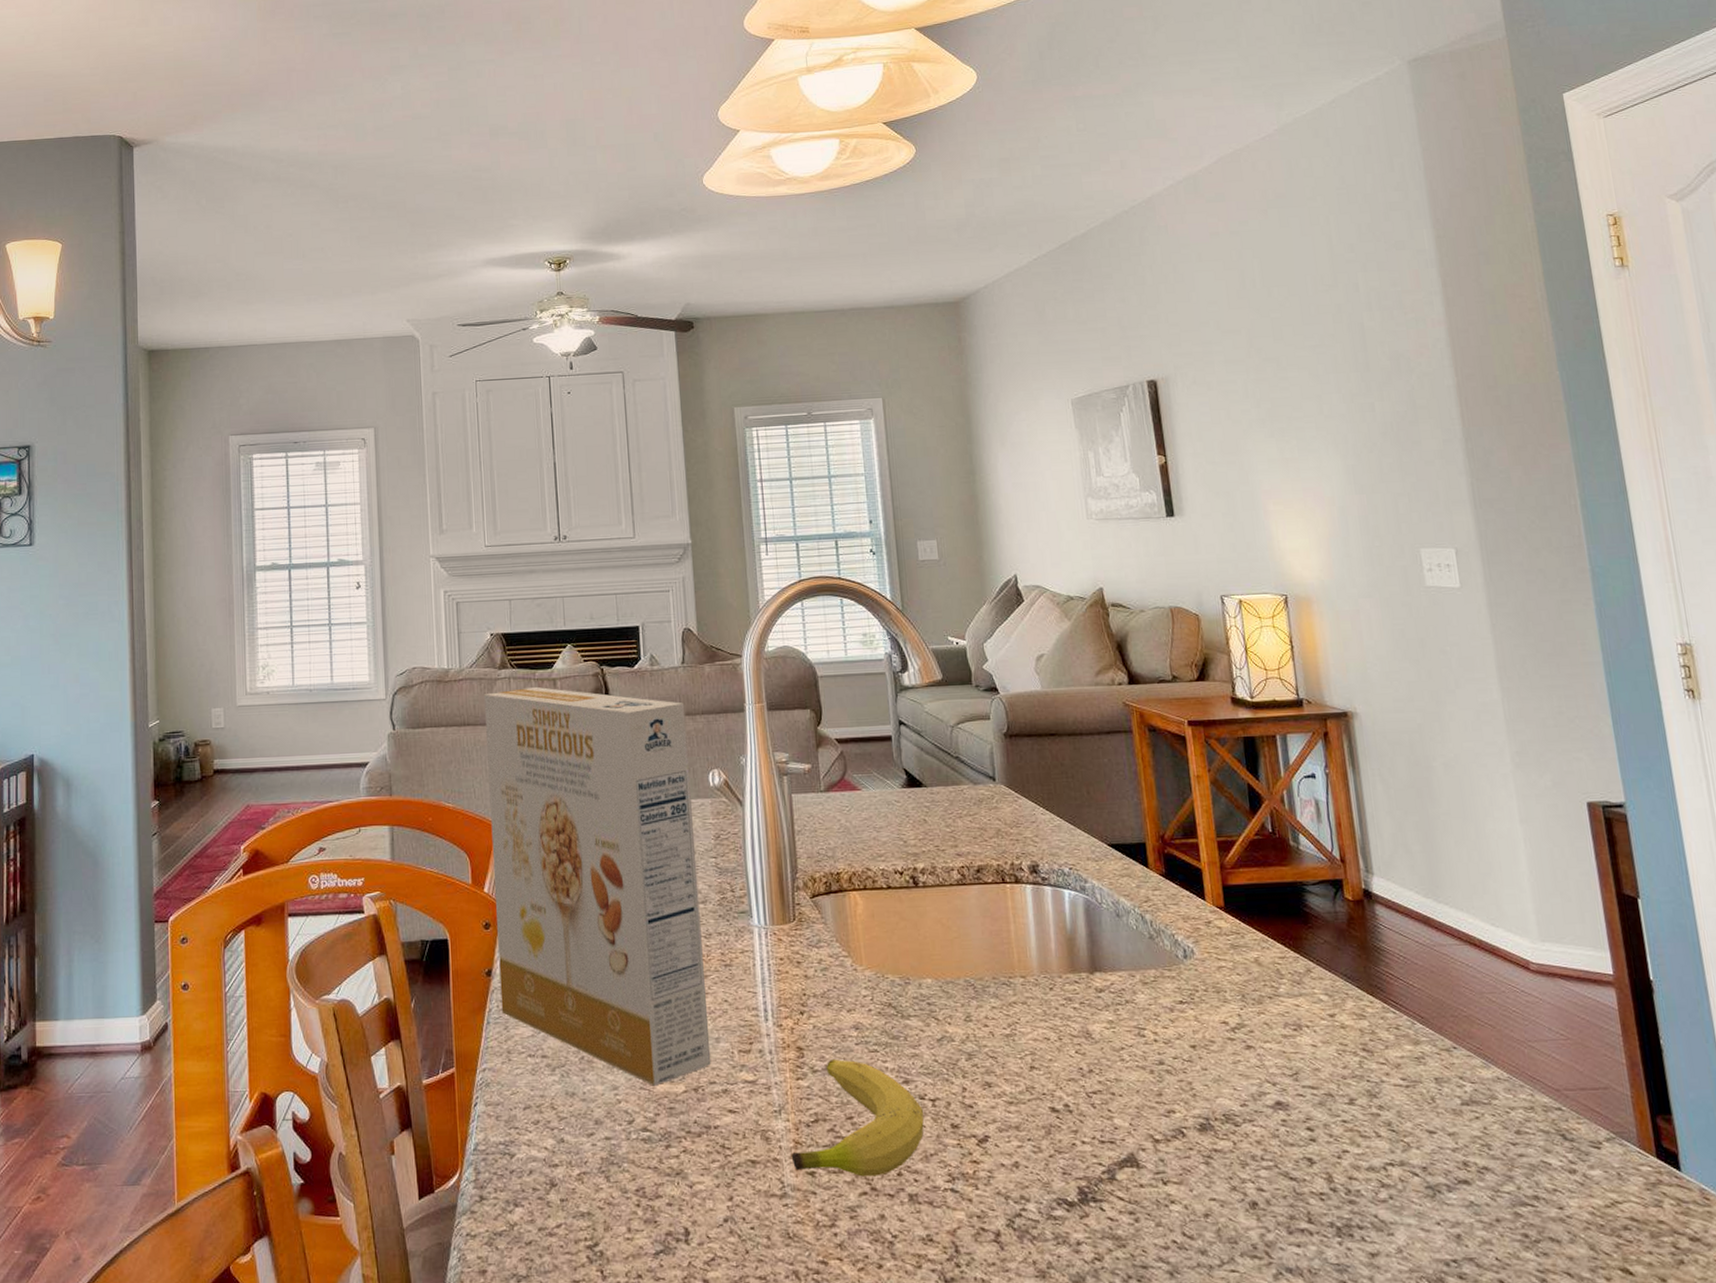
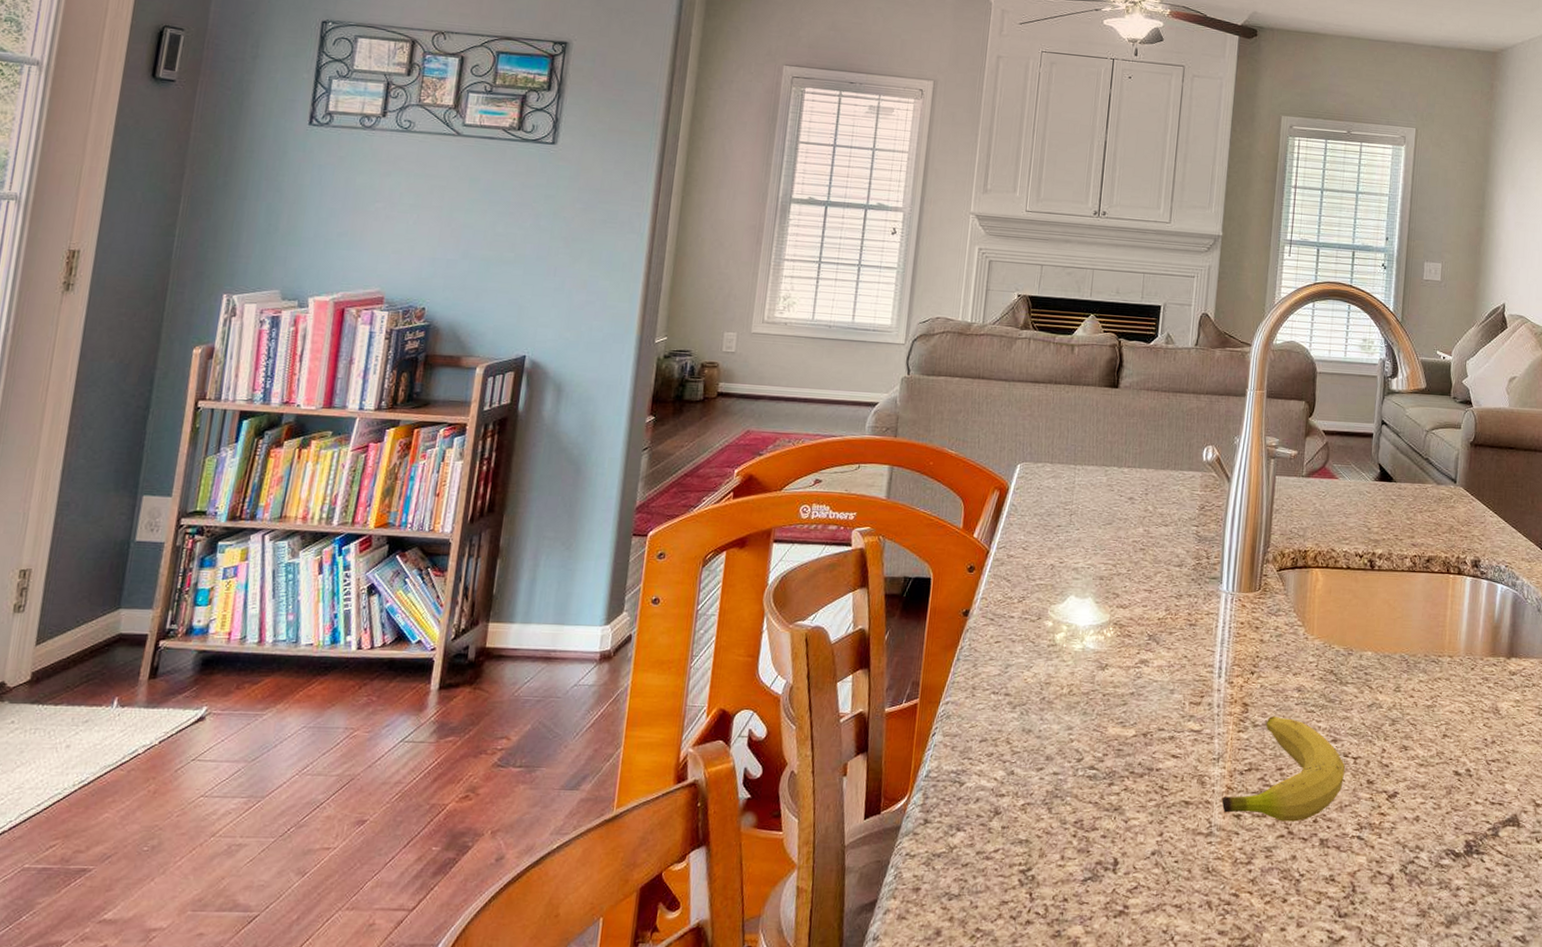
cereal box: present [483,686,711,1086] -> none [973,349,1192,729]

